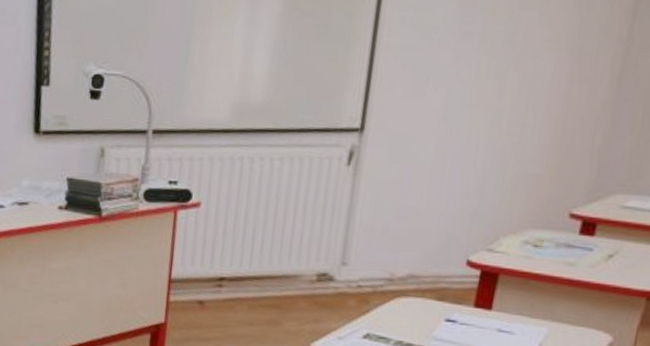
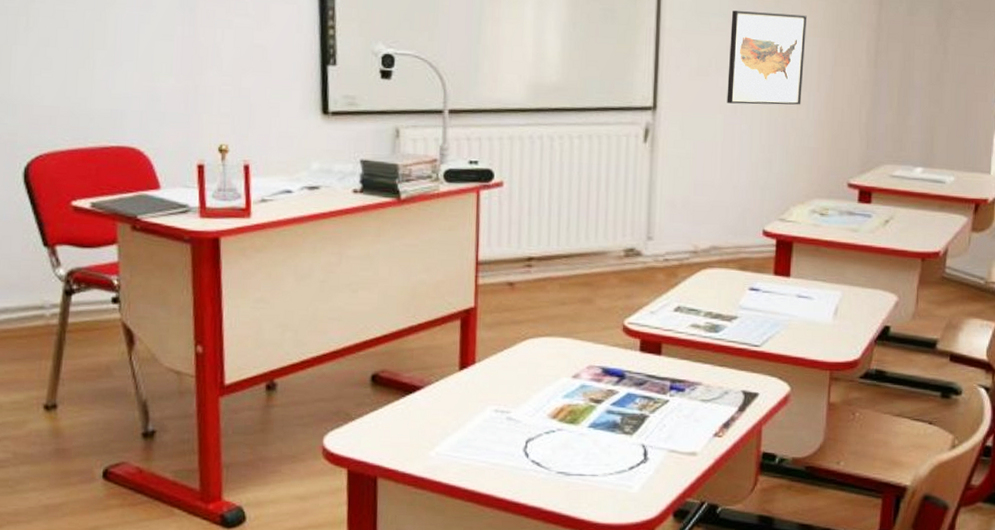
wall art: none [441,24,544,128] -> present [727,11,807,105]

